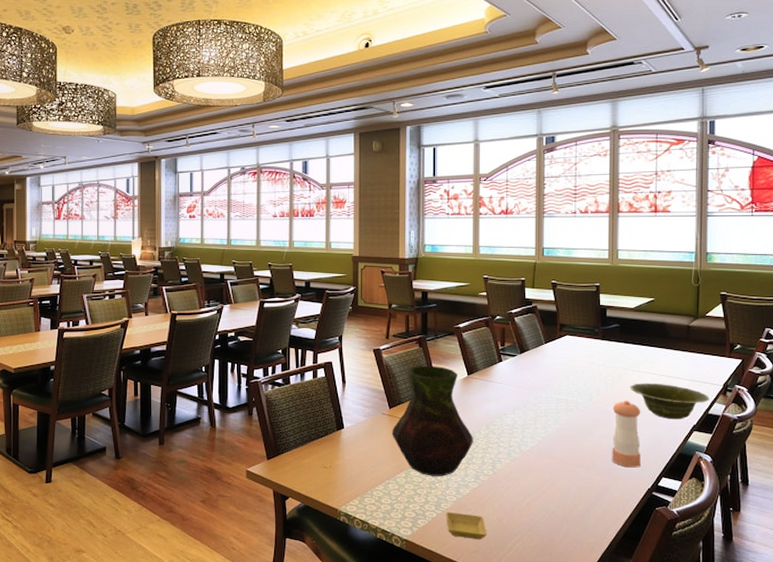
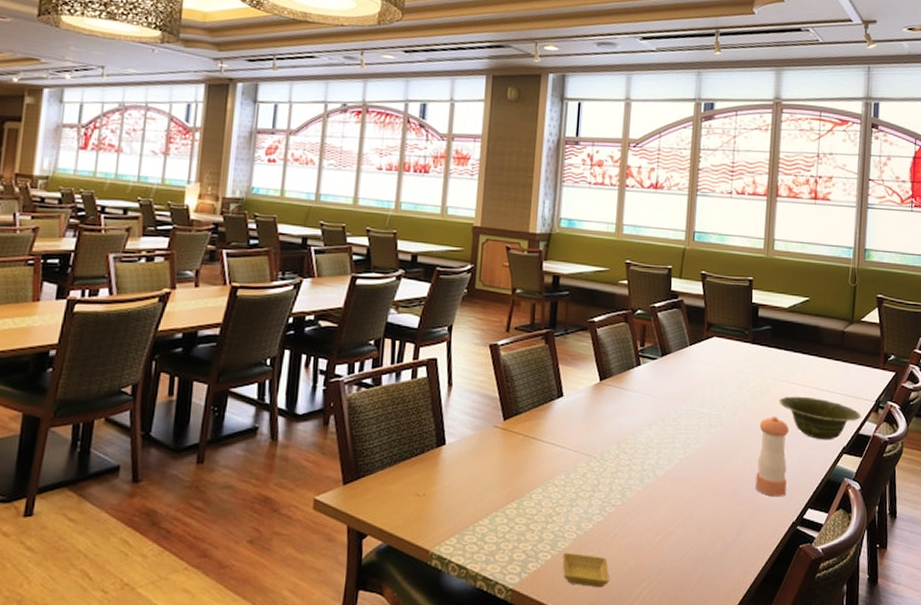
vase: present [392,365,473,476] -> none [504,367,601,507]

